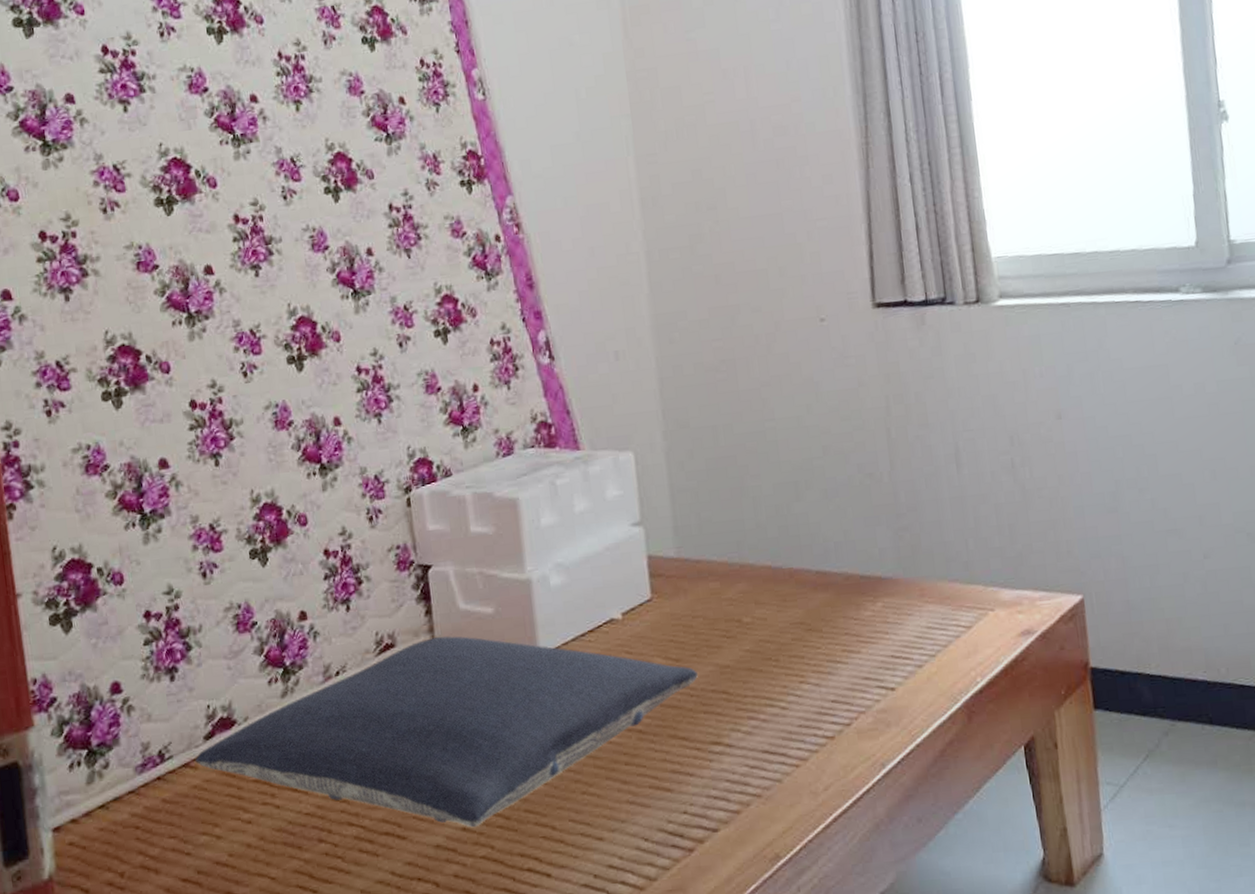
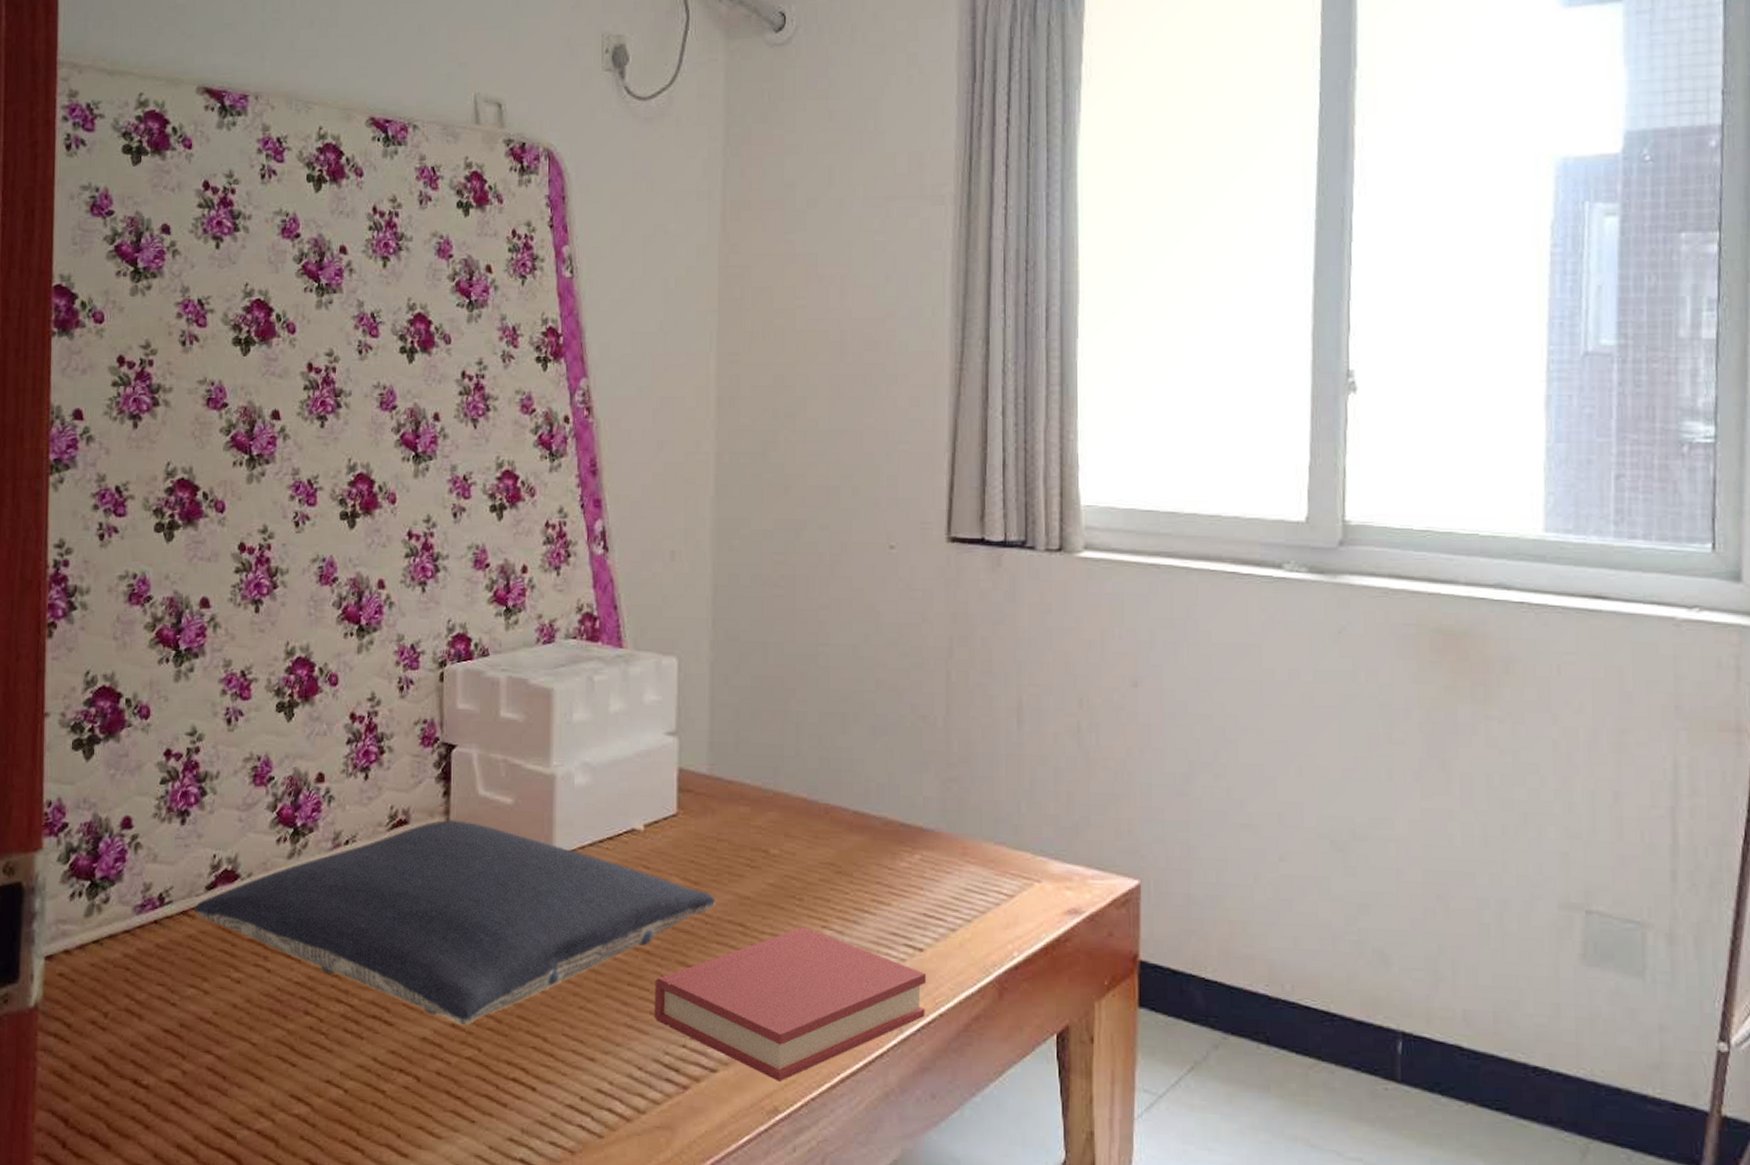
hardback book: none [650,684,904,830] -> present [655,926,927,1082]

